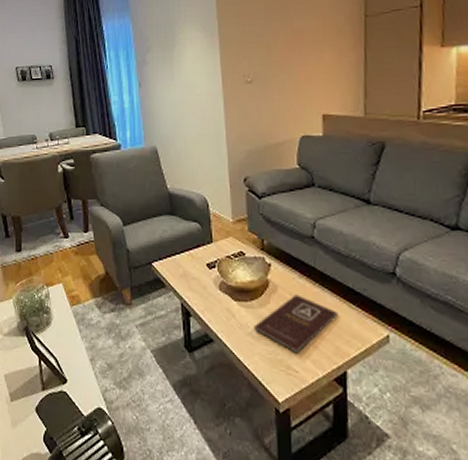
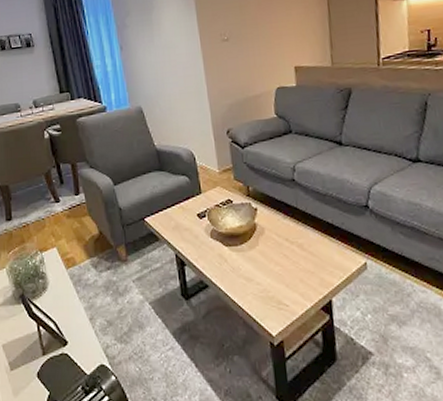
book: present [253,294,338,354] -> none [244,234,321,289]

